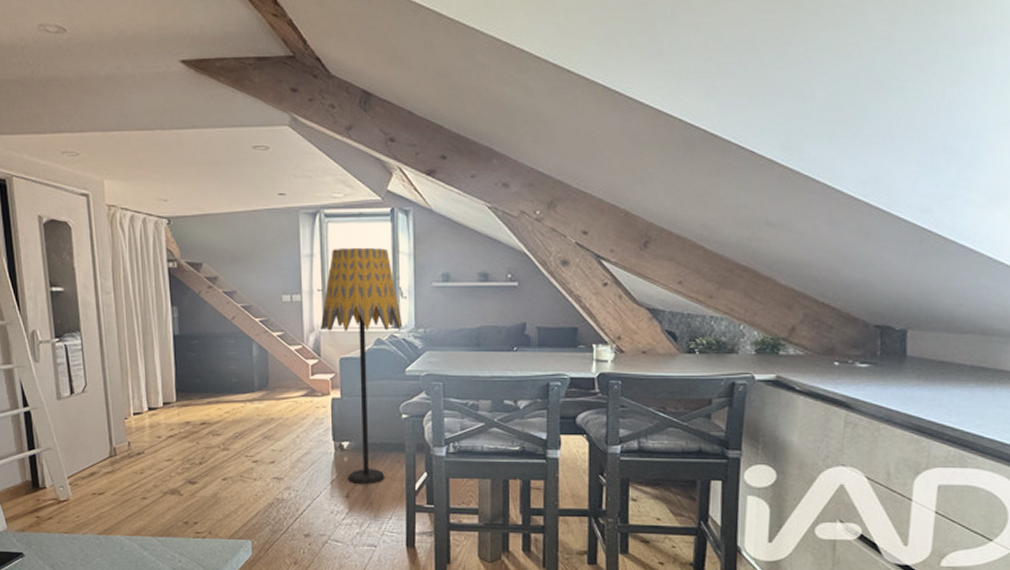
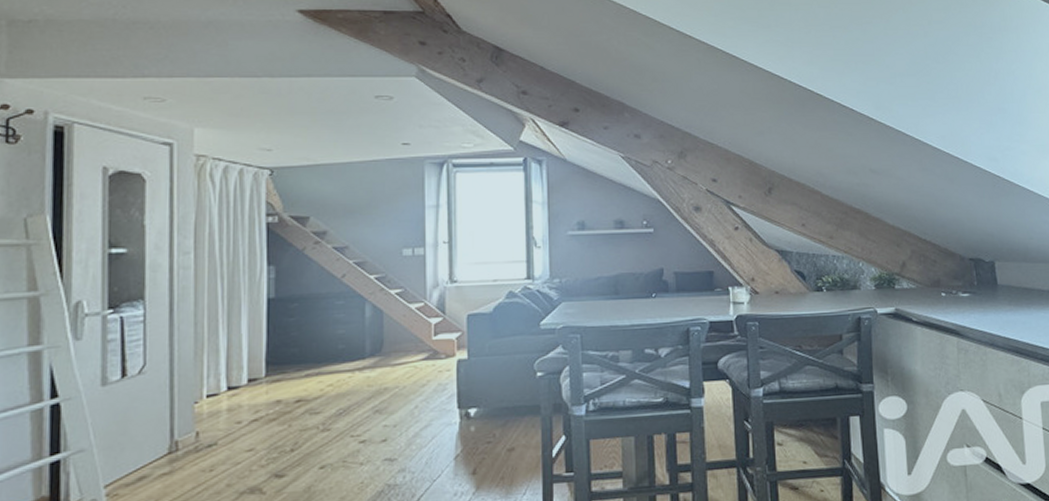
floor lamp: present [321,247,403,485] -> none [446,197,537,458]

